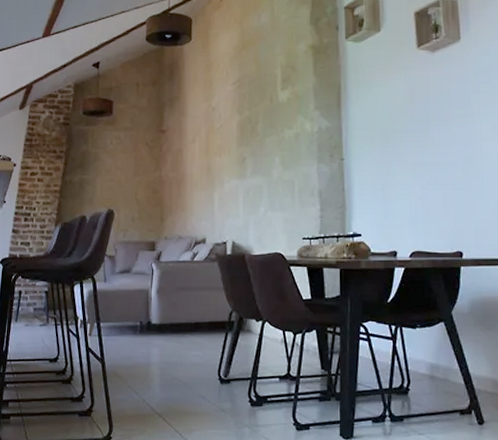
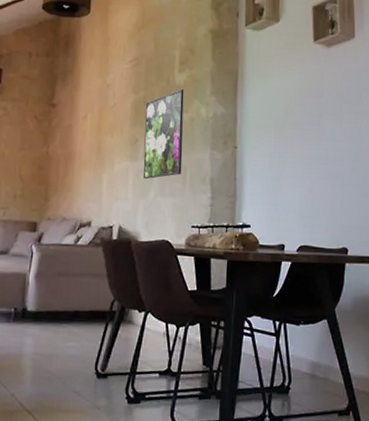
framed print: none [250,106,290,196] -> present [143,89,184,180]

